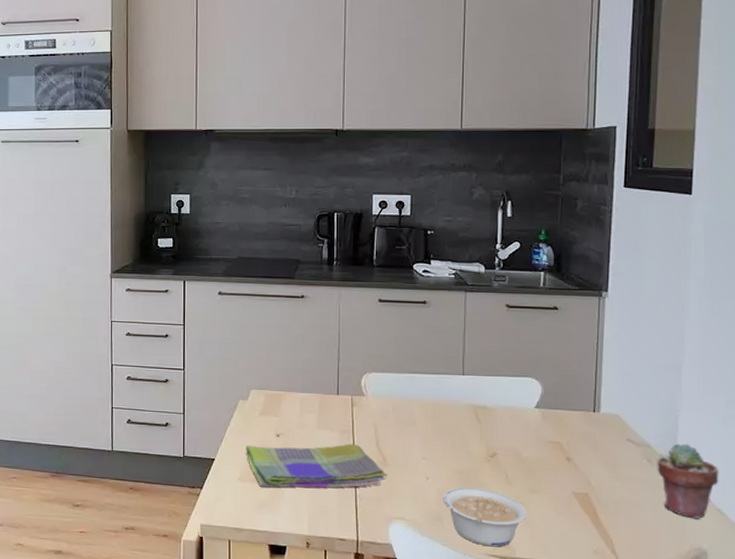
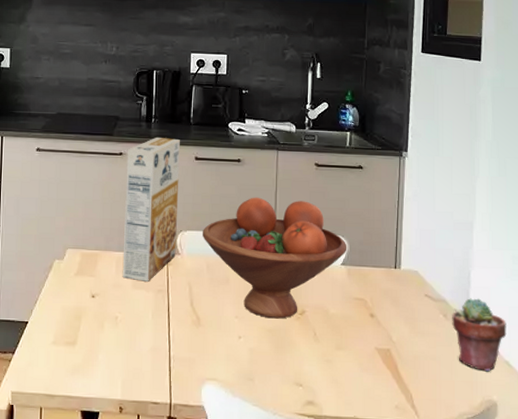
dish towel: present [245,443,387,488] -> none [60,303,201,351]
cereal box: none [306,280,363,422] -> present [122,138,180,282]
fruit bowl: none [388,339,542,461] -> present [203,197,347,319]
legume: present [443,487,527,547] -> none [254,345,333,406]

